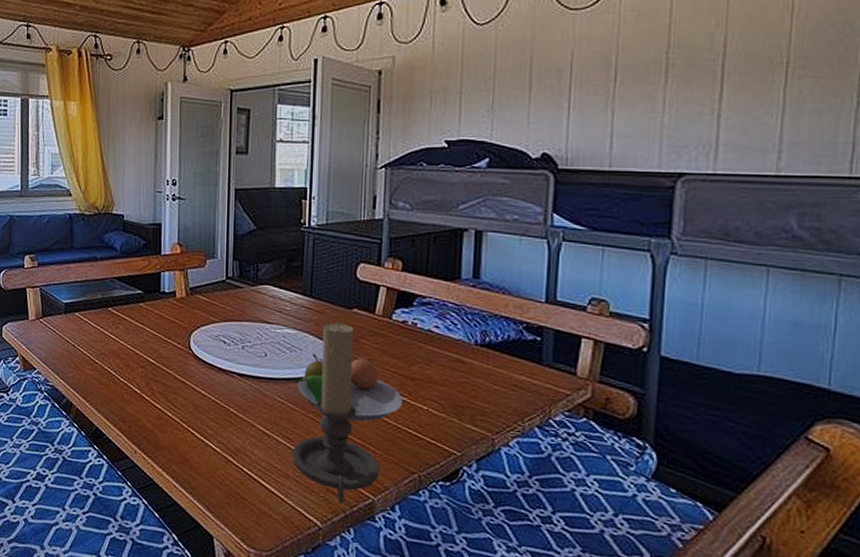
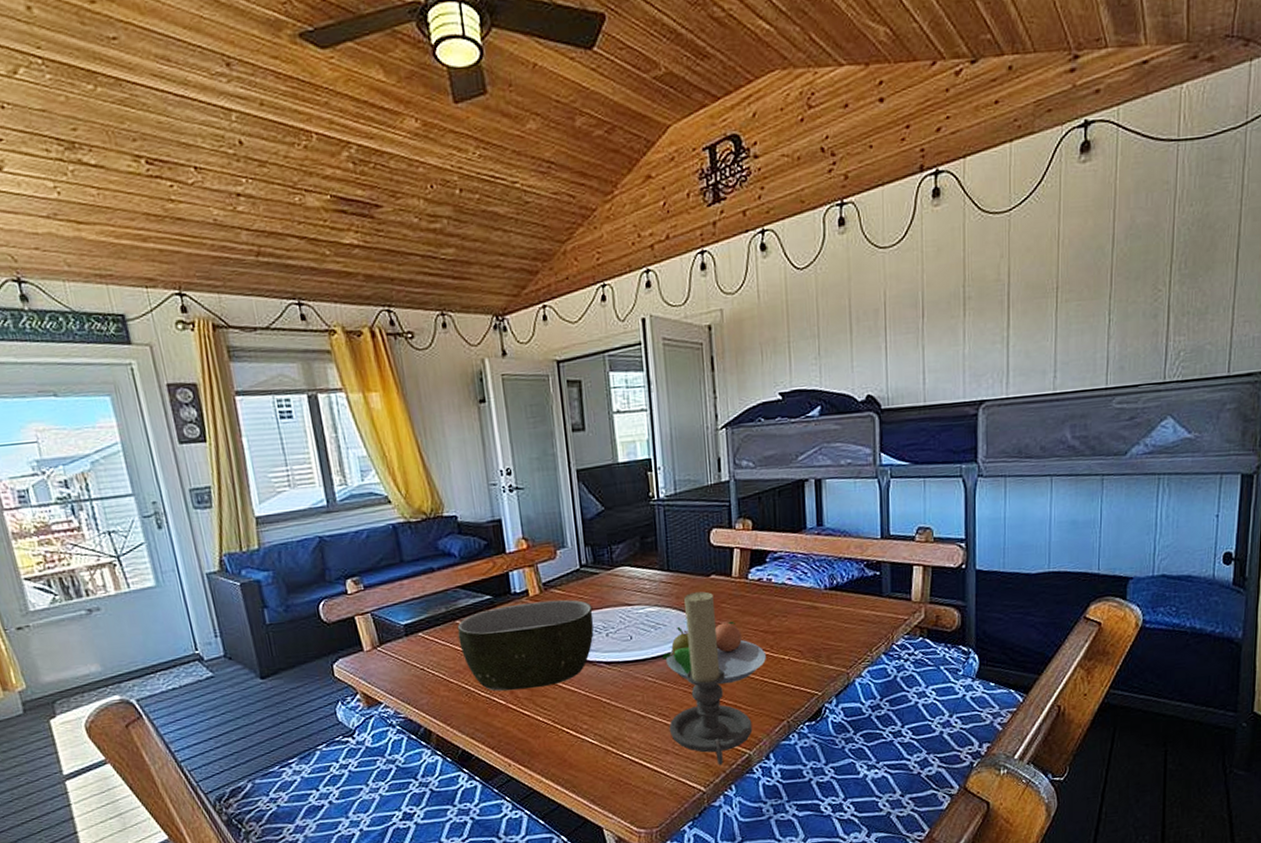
bowl: none [108,302,232,385] -> present [457,599,594,692]

